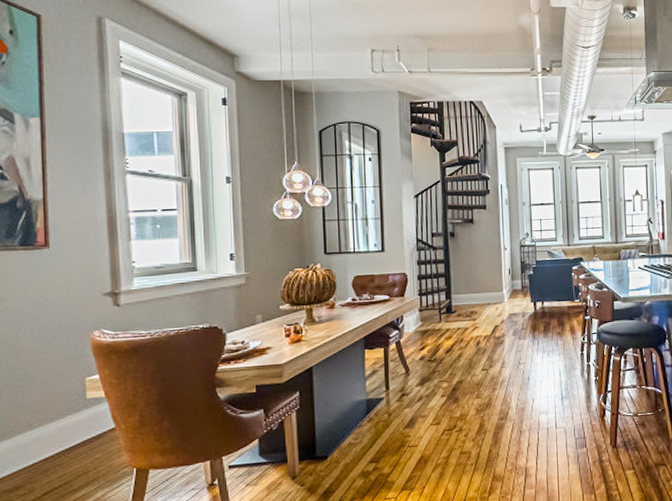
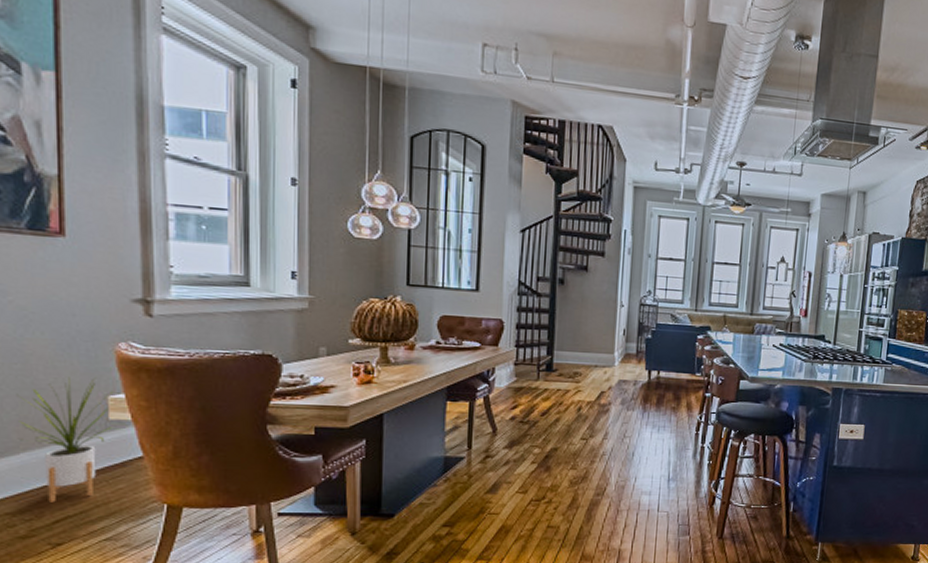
house plant: none [13,365,90,477] -> present [18,376,114,503]

